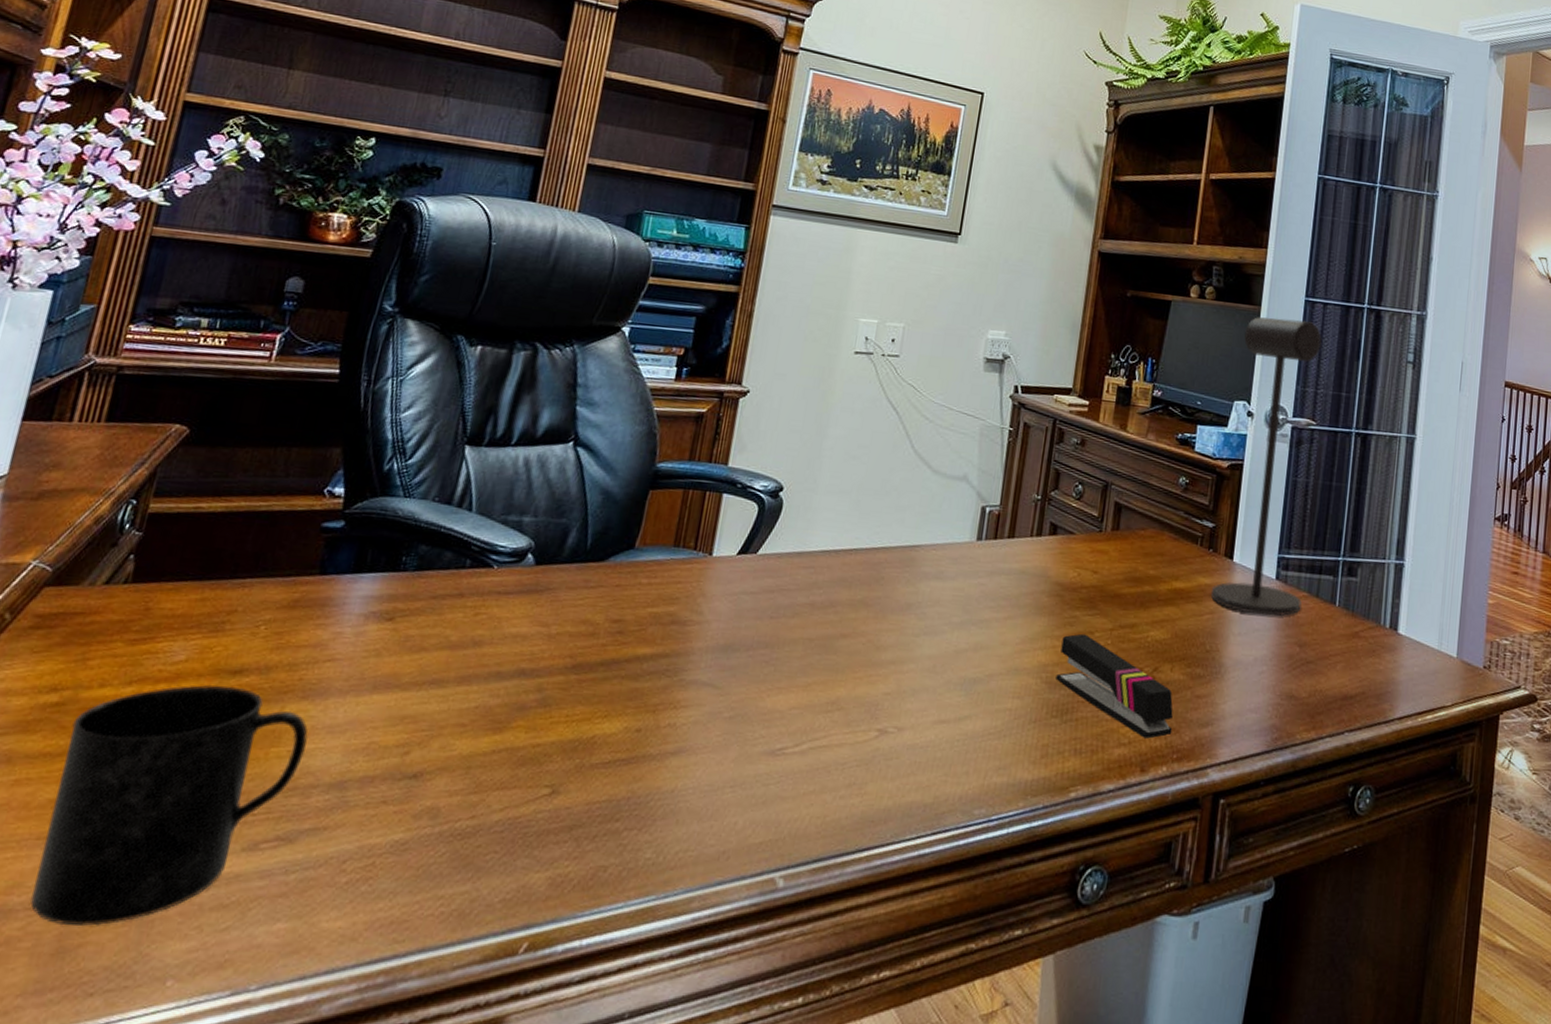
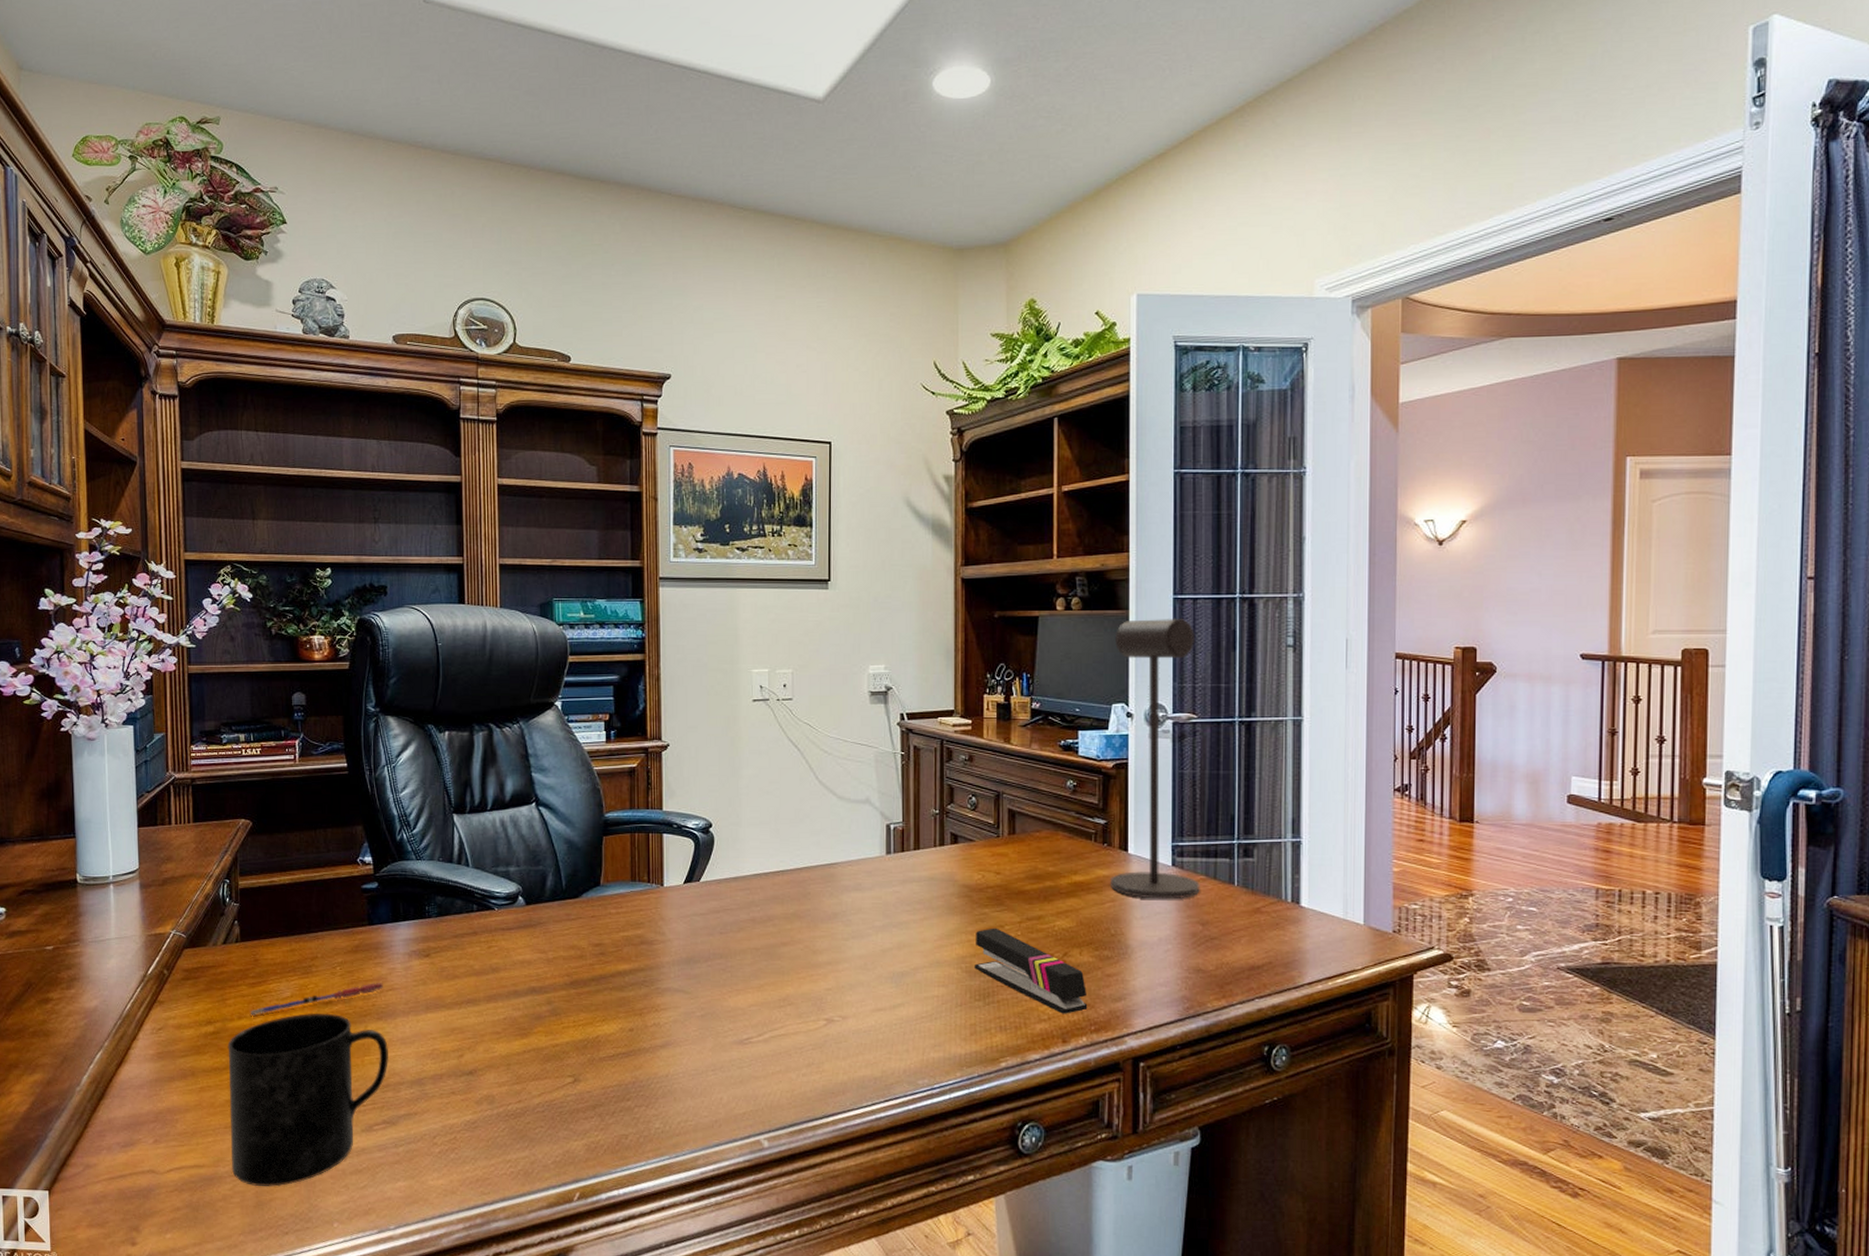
pen: none [119,649,321,684] -> present [251,983,383,1016]

